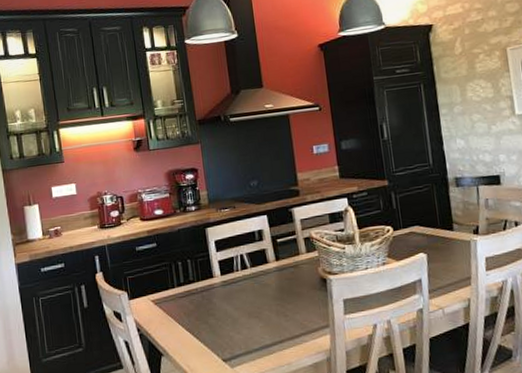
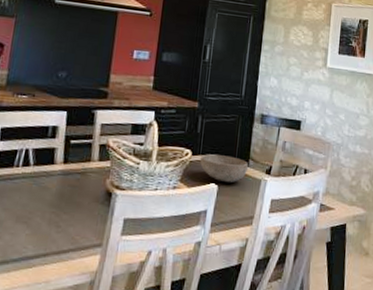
bowl: none [403,224,454,251] -> present [200,154,248,183]

